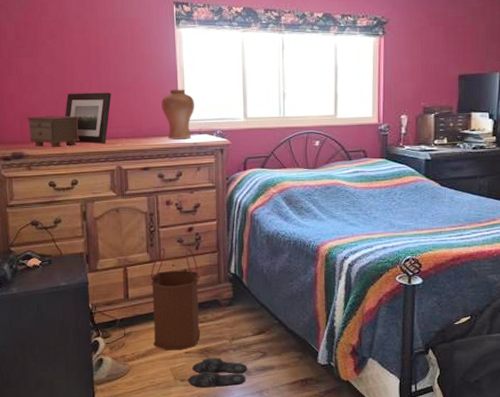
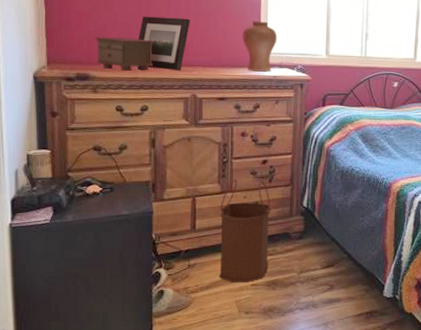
slippers: present [188,358,247,388] -> none [253,290,314,320]

